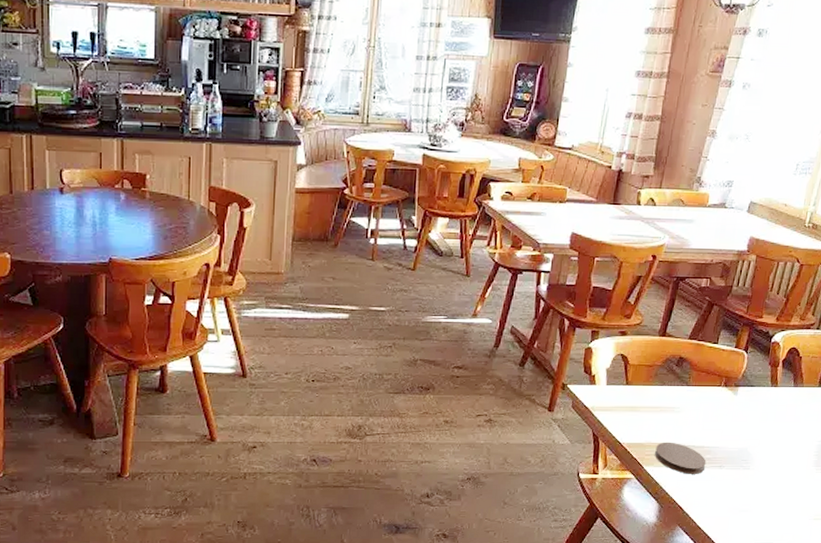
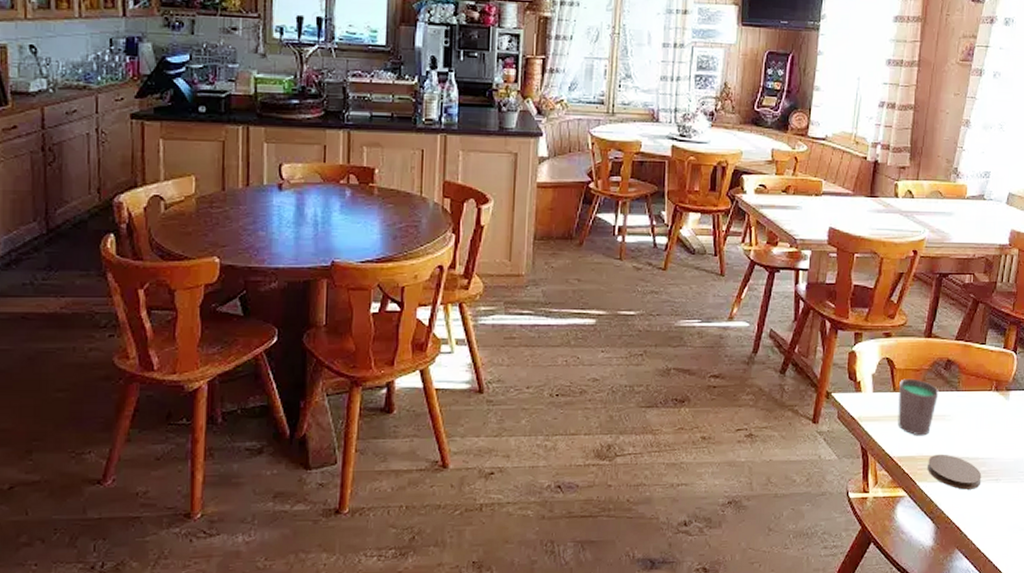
cup: none [628,373,670,426] -> present [897,378,939,436]

